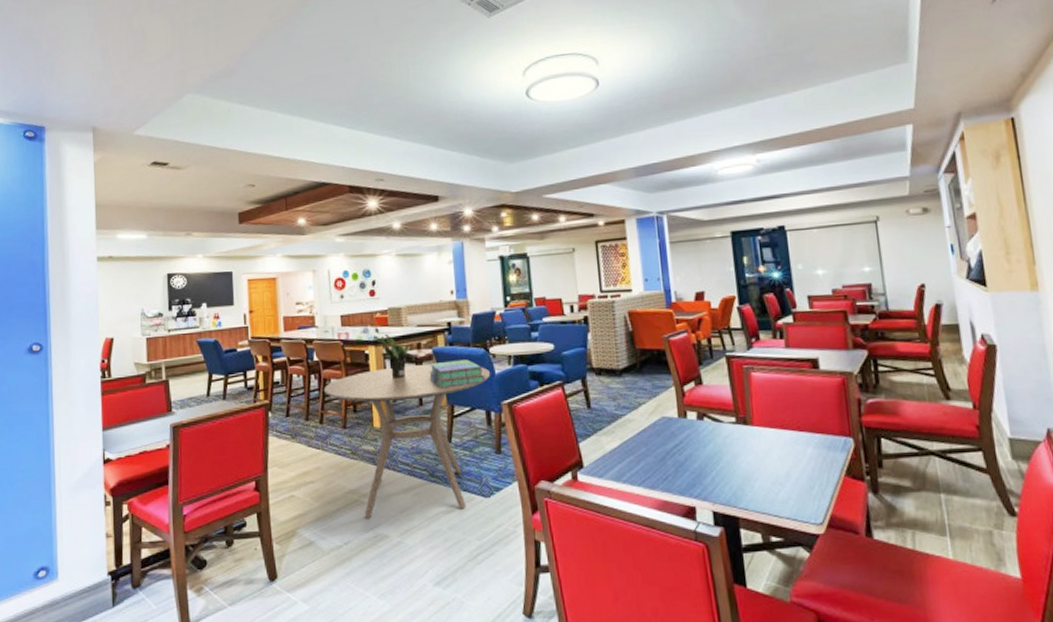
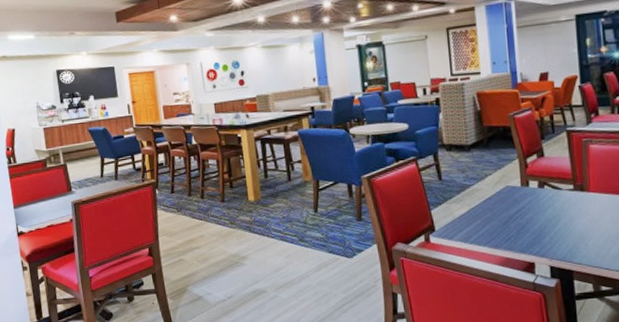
dining table: present [323,365,491,519] -> none [202,145,352,278]
potted plant: present [373,333,415,380] -> none [245,118,283,159]
stack of books: present [429,359,486,388] -> none [295,140,347,166]

